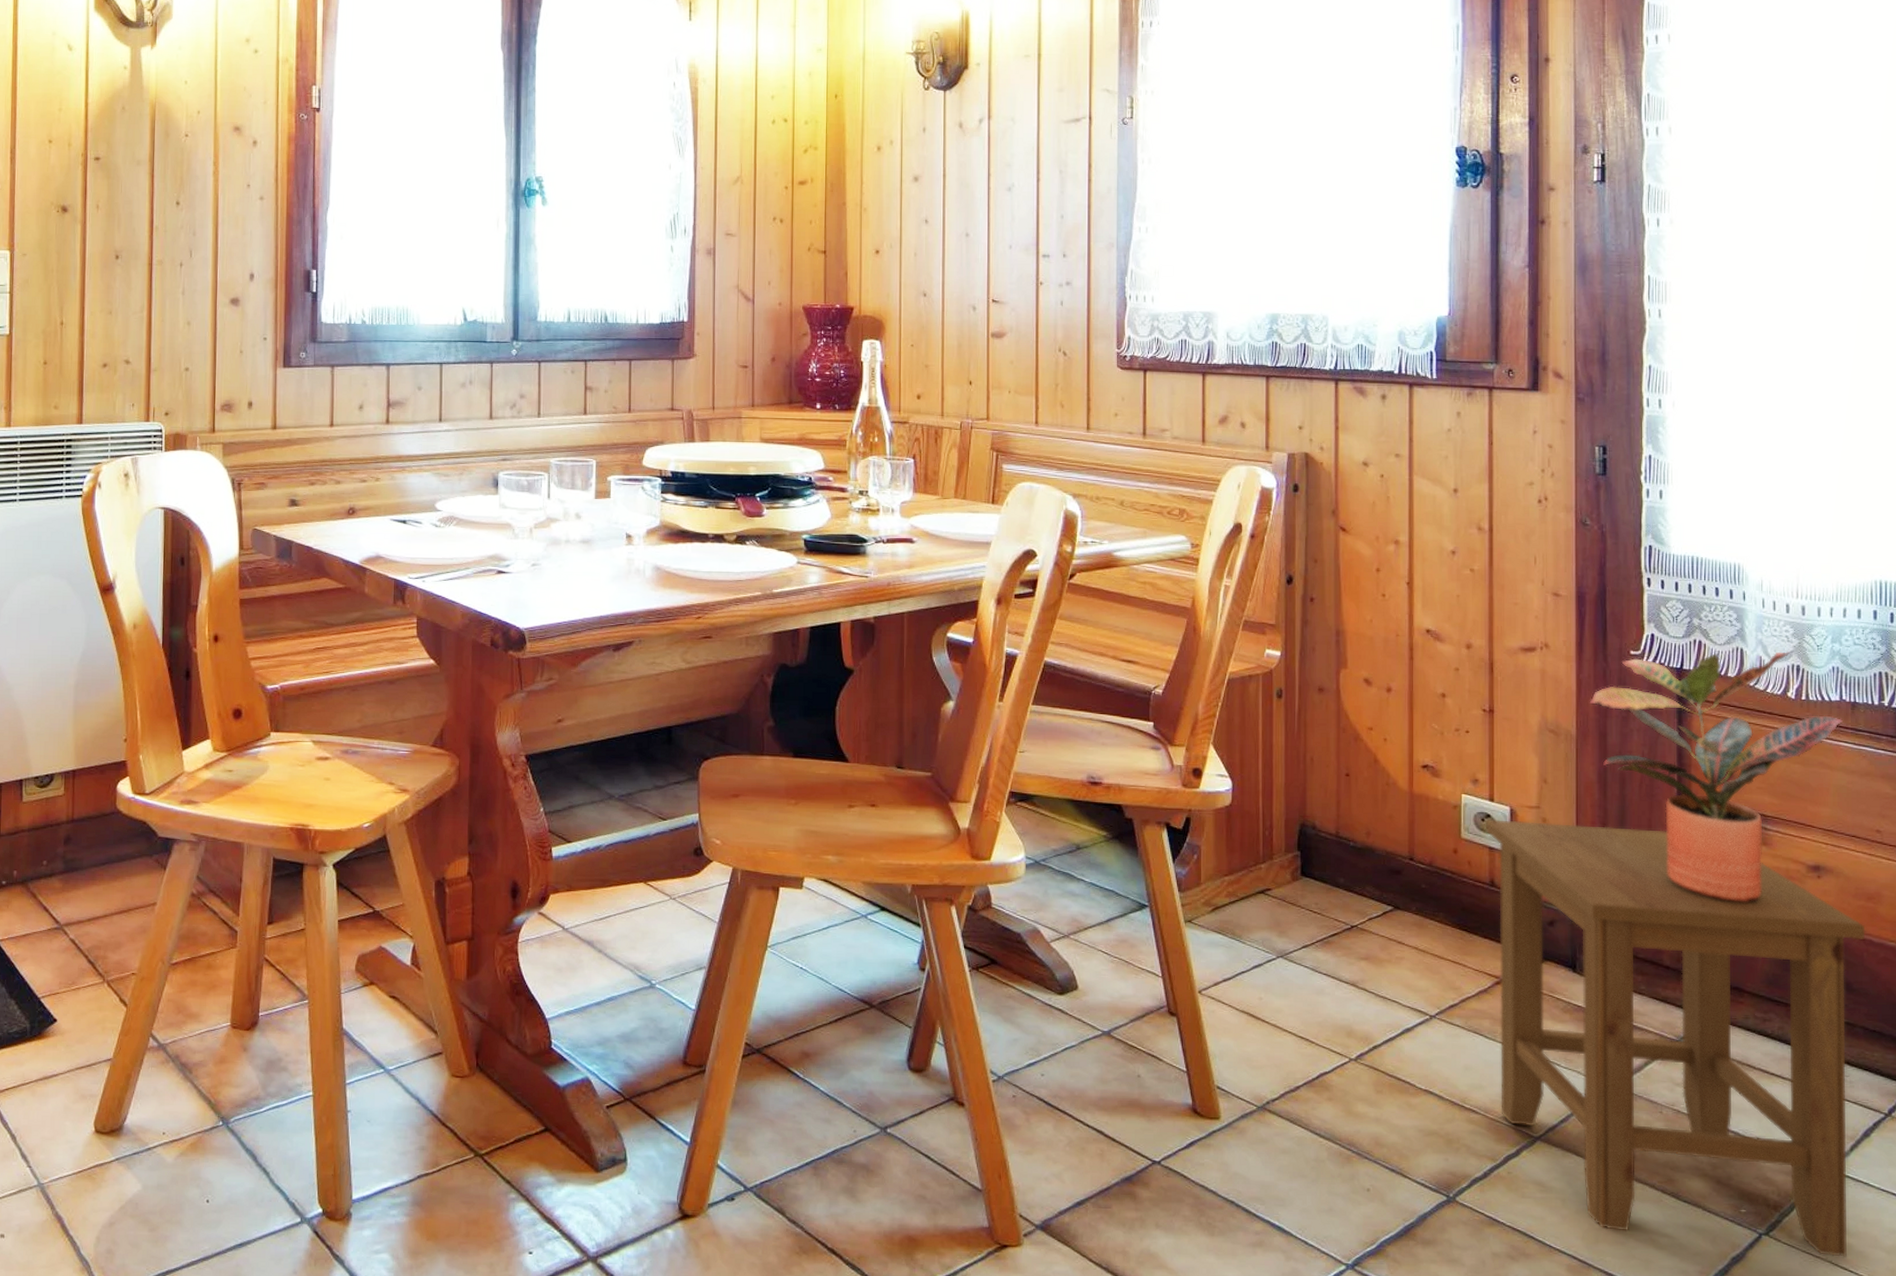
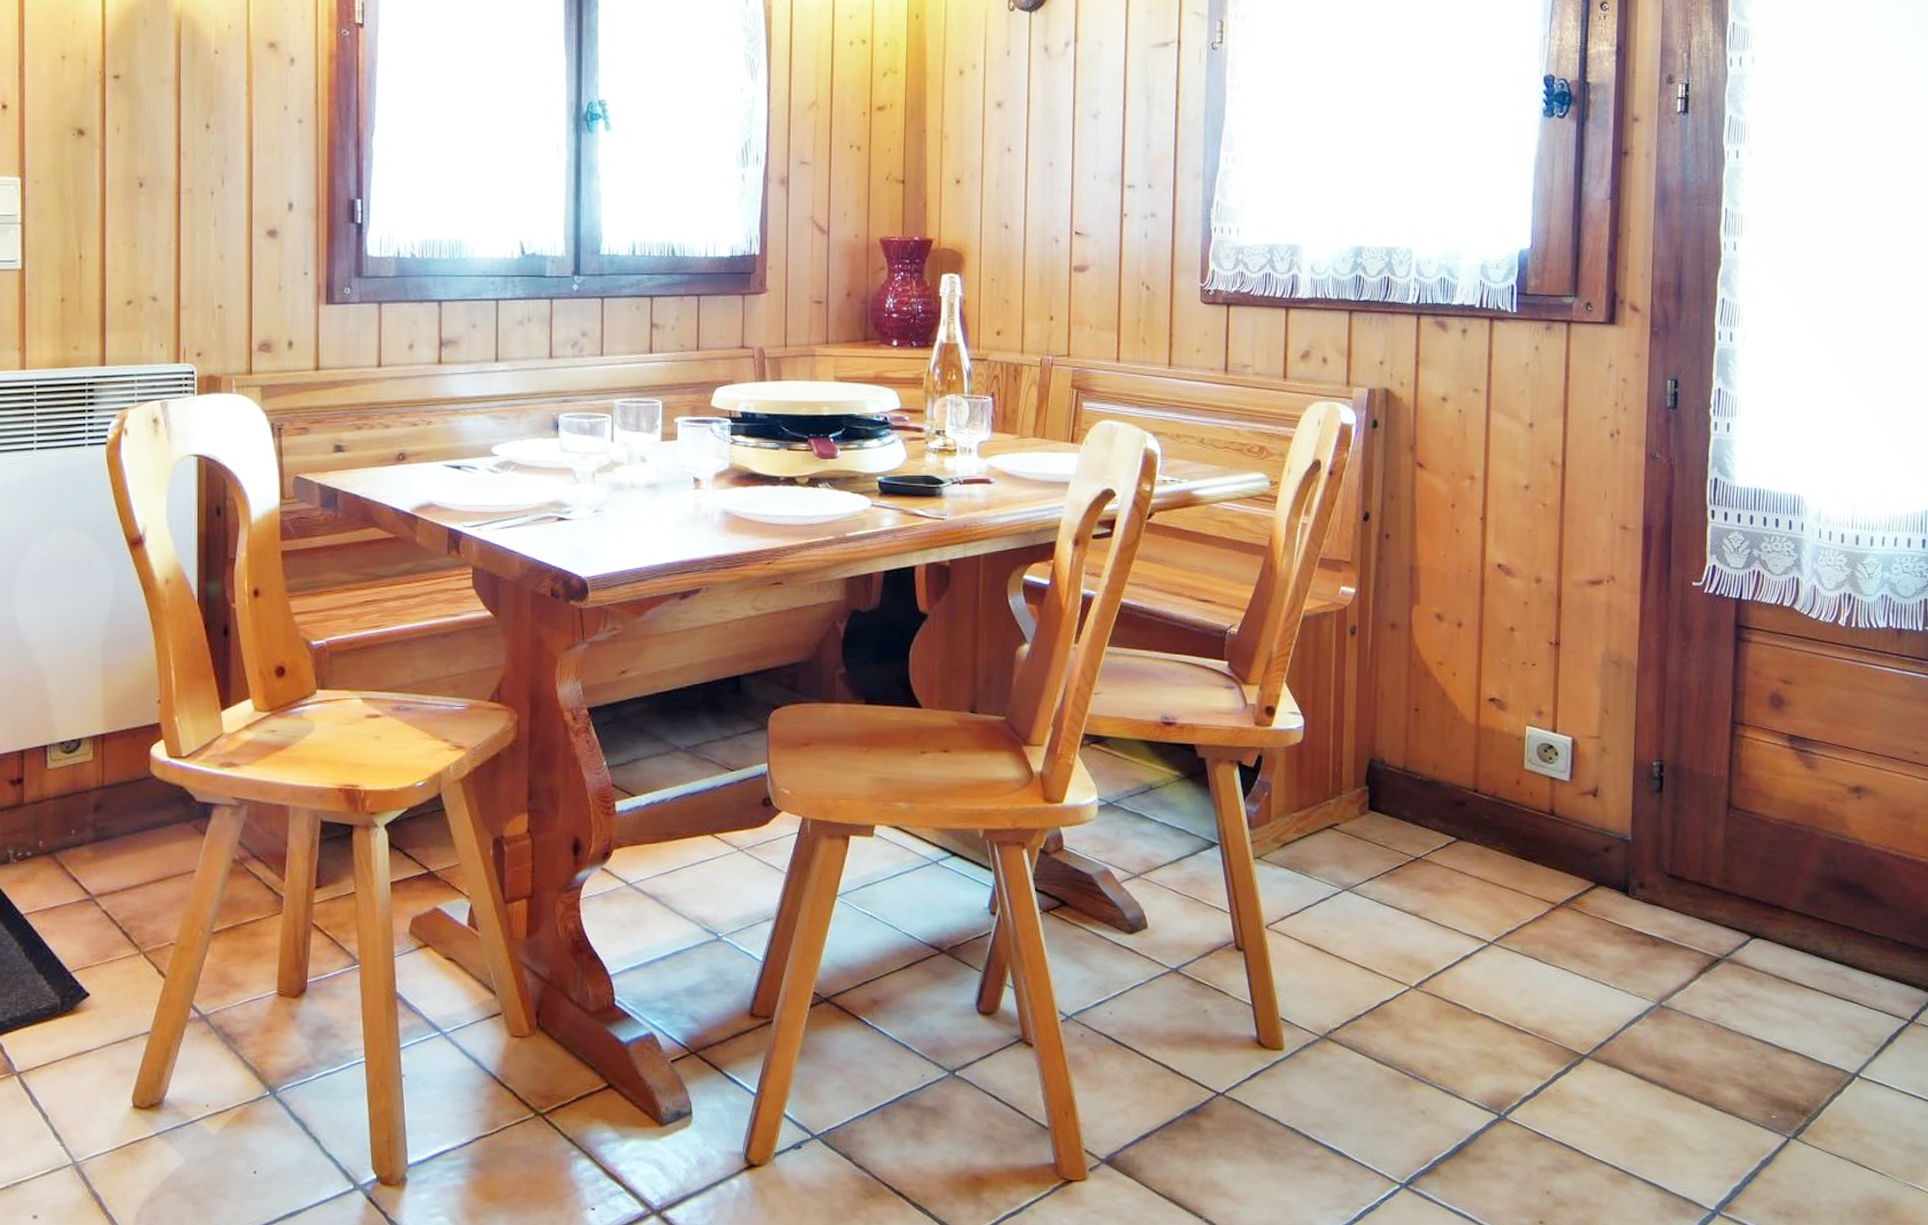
stool: present [1485,819,1866,1257] -> none [1547,750,1900,1156]
potted plant: present [1589,651,1843,902] -> none [1651,580,1888,824]

